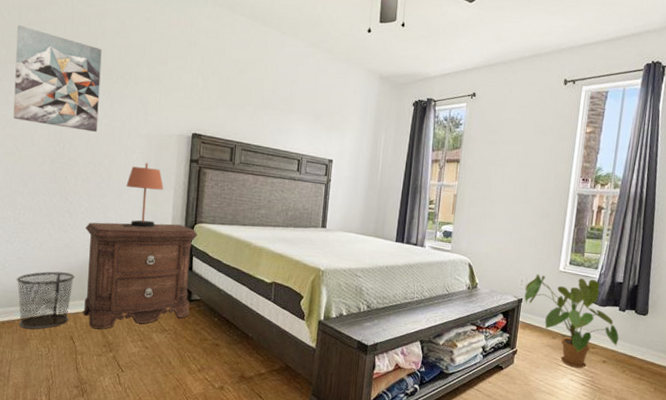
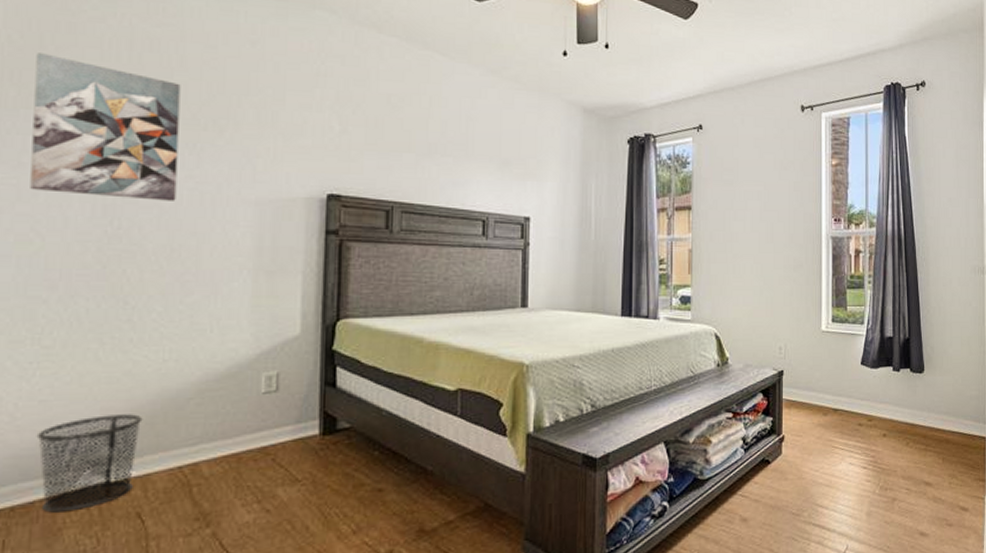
nightstand: present [82,222,198,330] -> none [156,323,342,496]
table lamp: present [122,162,164,228] -> none [222,239,287,335]
house plant: present [524,273,619,368] -> none [785,337,897,448]

